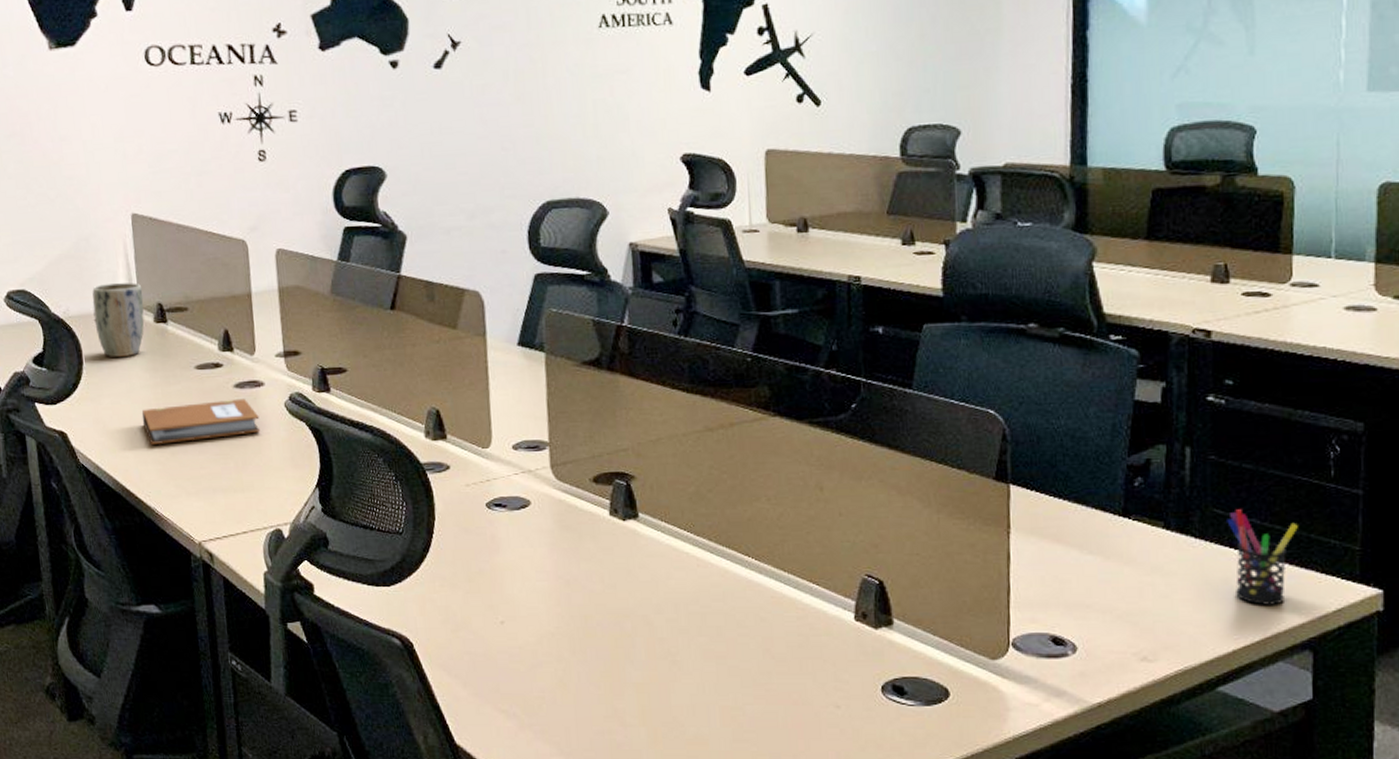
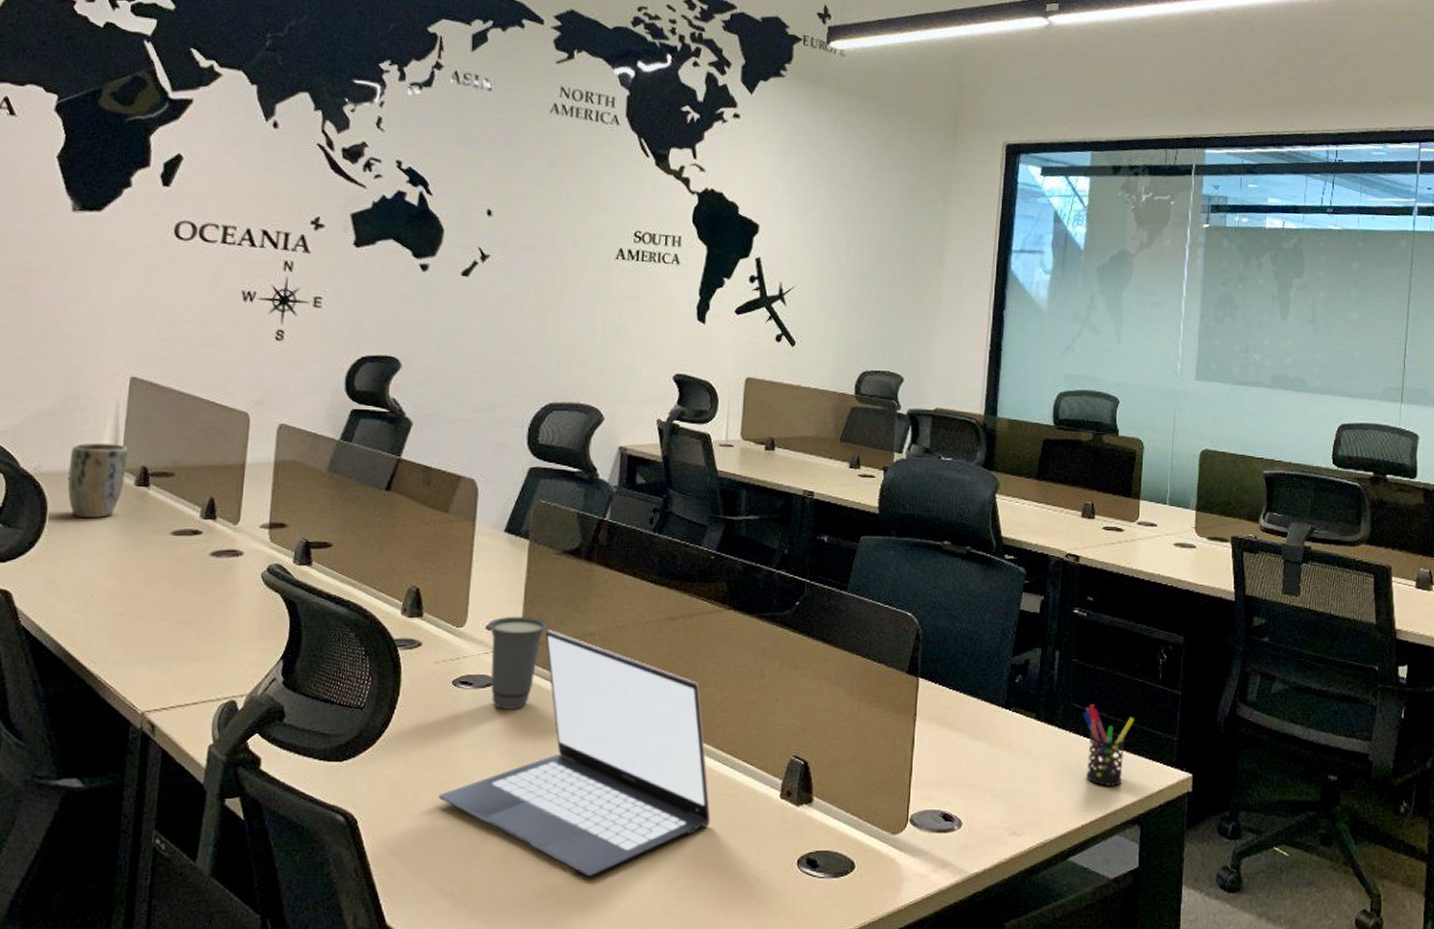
notebook: present [141,398,261,446] -> none [101,567,232,610]
laptop: none [488,447,779,701] -> present [438,630,711,876]
cup: none [513,433,577,531] -> present [487,616,548,709]

